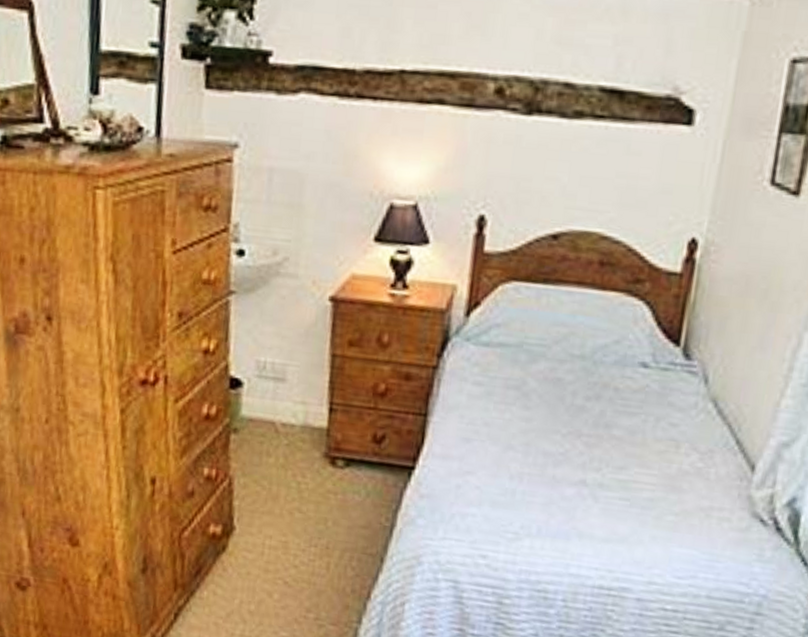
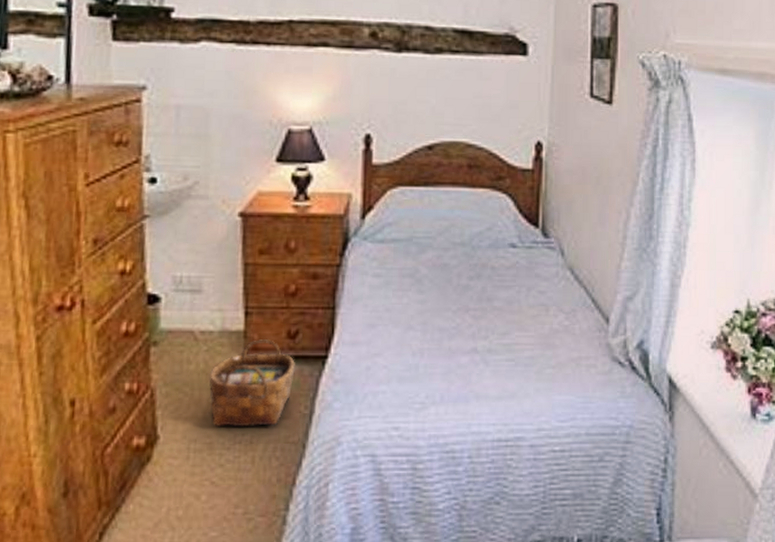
woven basket: none [287,439,379,534] -> present [209,338,295,426]

